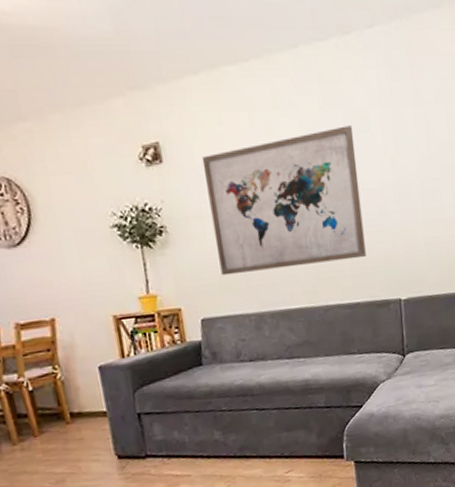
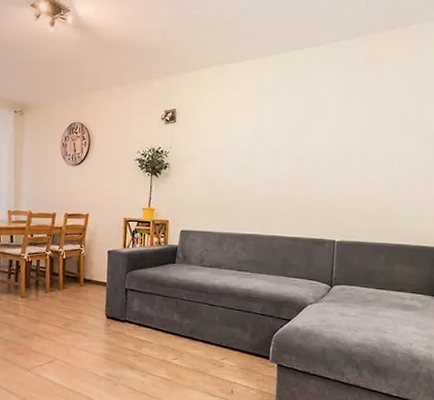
wall art: present [201,125,366,276] -> none [200,108,313,204]

